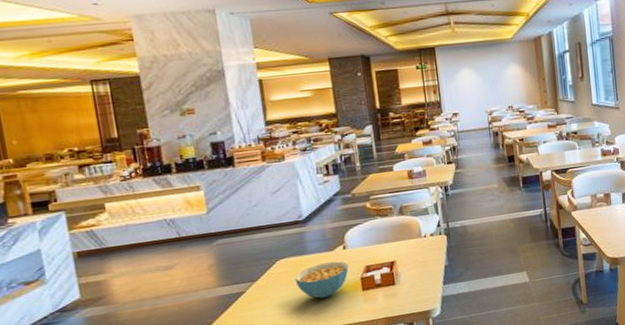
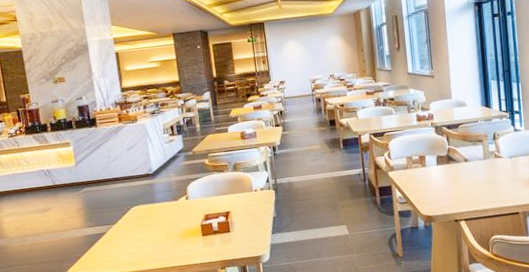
cereal bowl: present [295,261,349,299] -> none [146,209,191,241]

